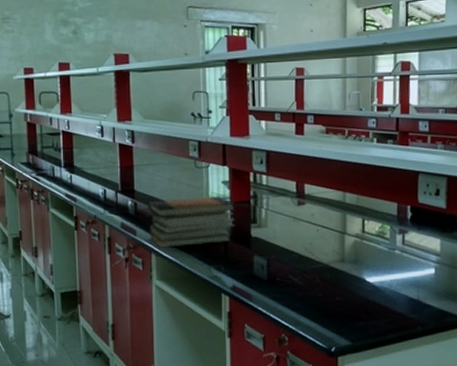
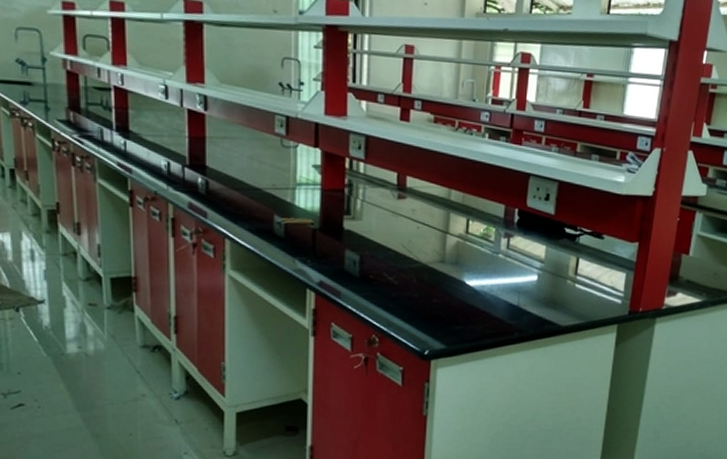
book stack: present [147,196,236,249] -> none [222,180,327,236]

